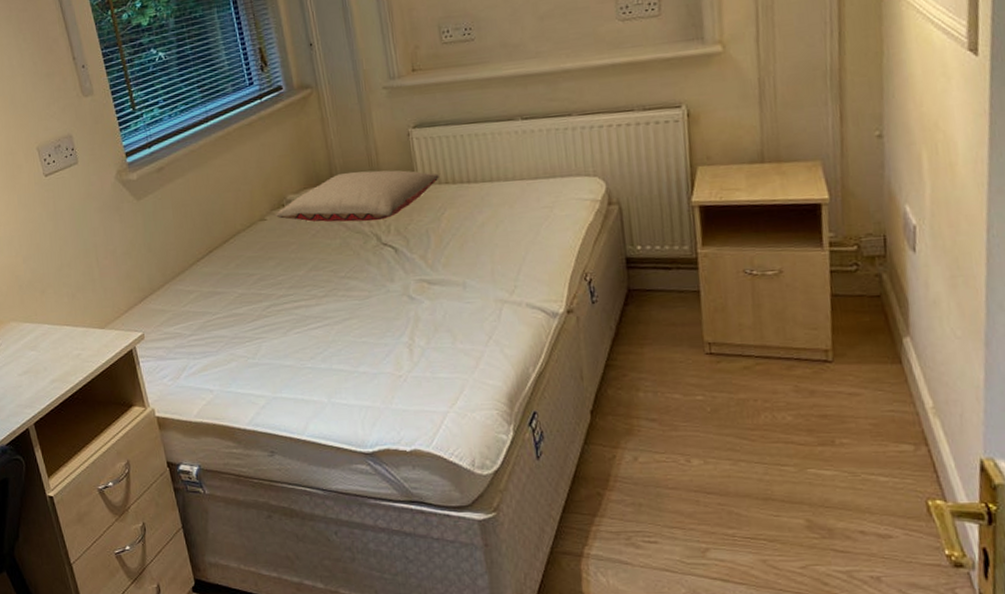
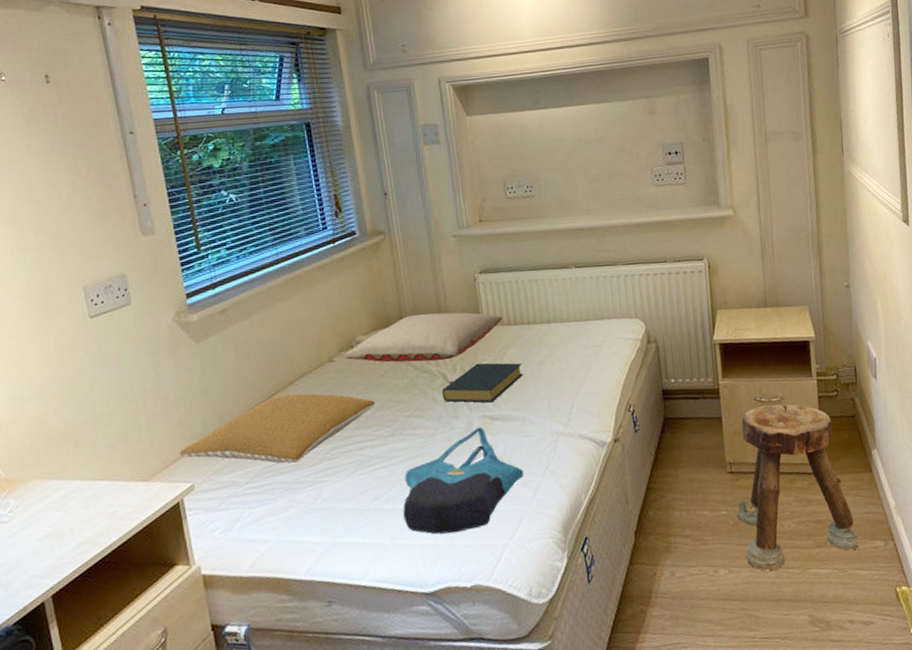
pillow: none [129,251,309,319] -> present [179,393,376,464]
tote bag: none [339,290,466,397] -> present [403,426,524,535]
hardback book: none [376,224,463,266] -> present [442,362,523,403]
stool: none [715,278,879,466] -> present [736,404,860,571]

